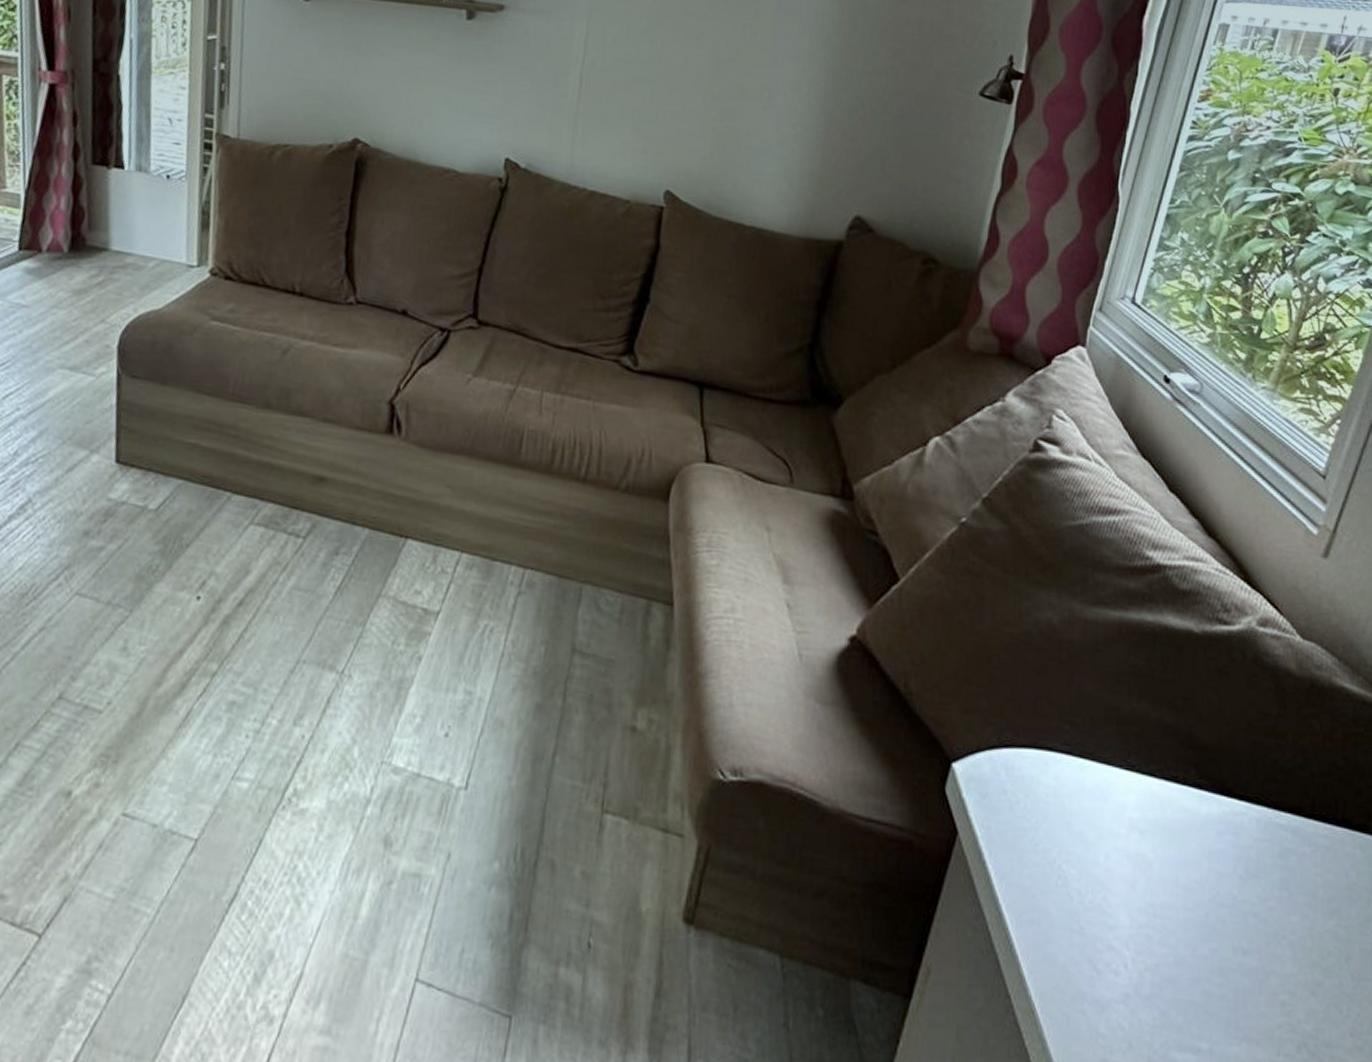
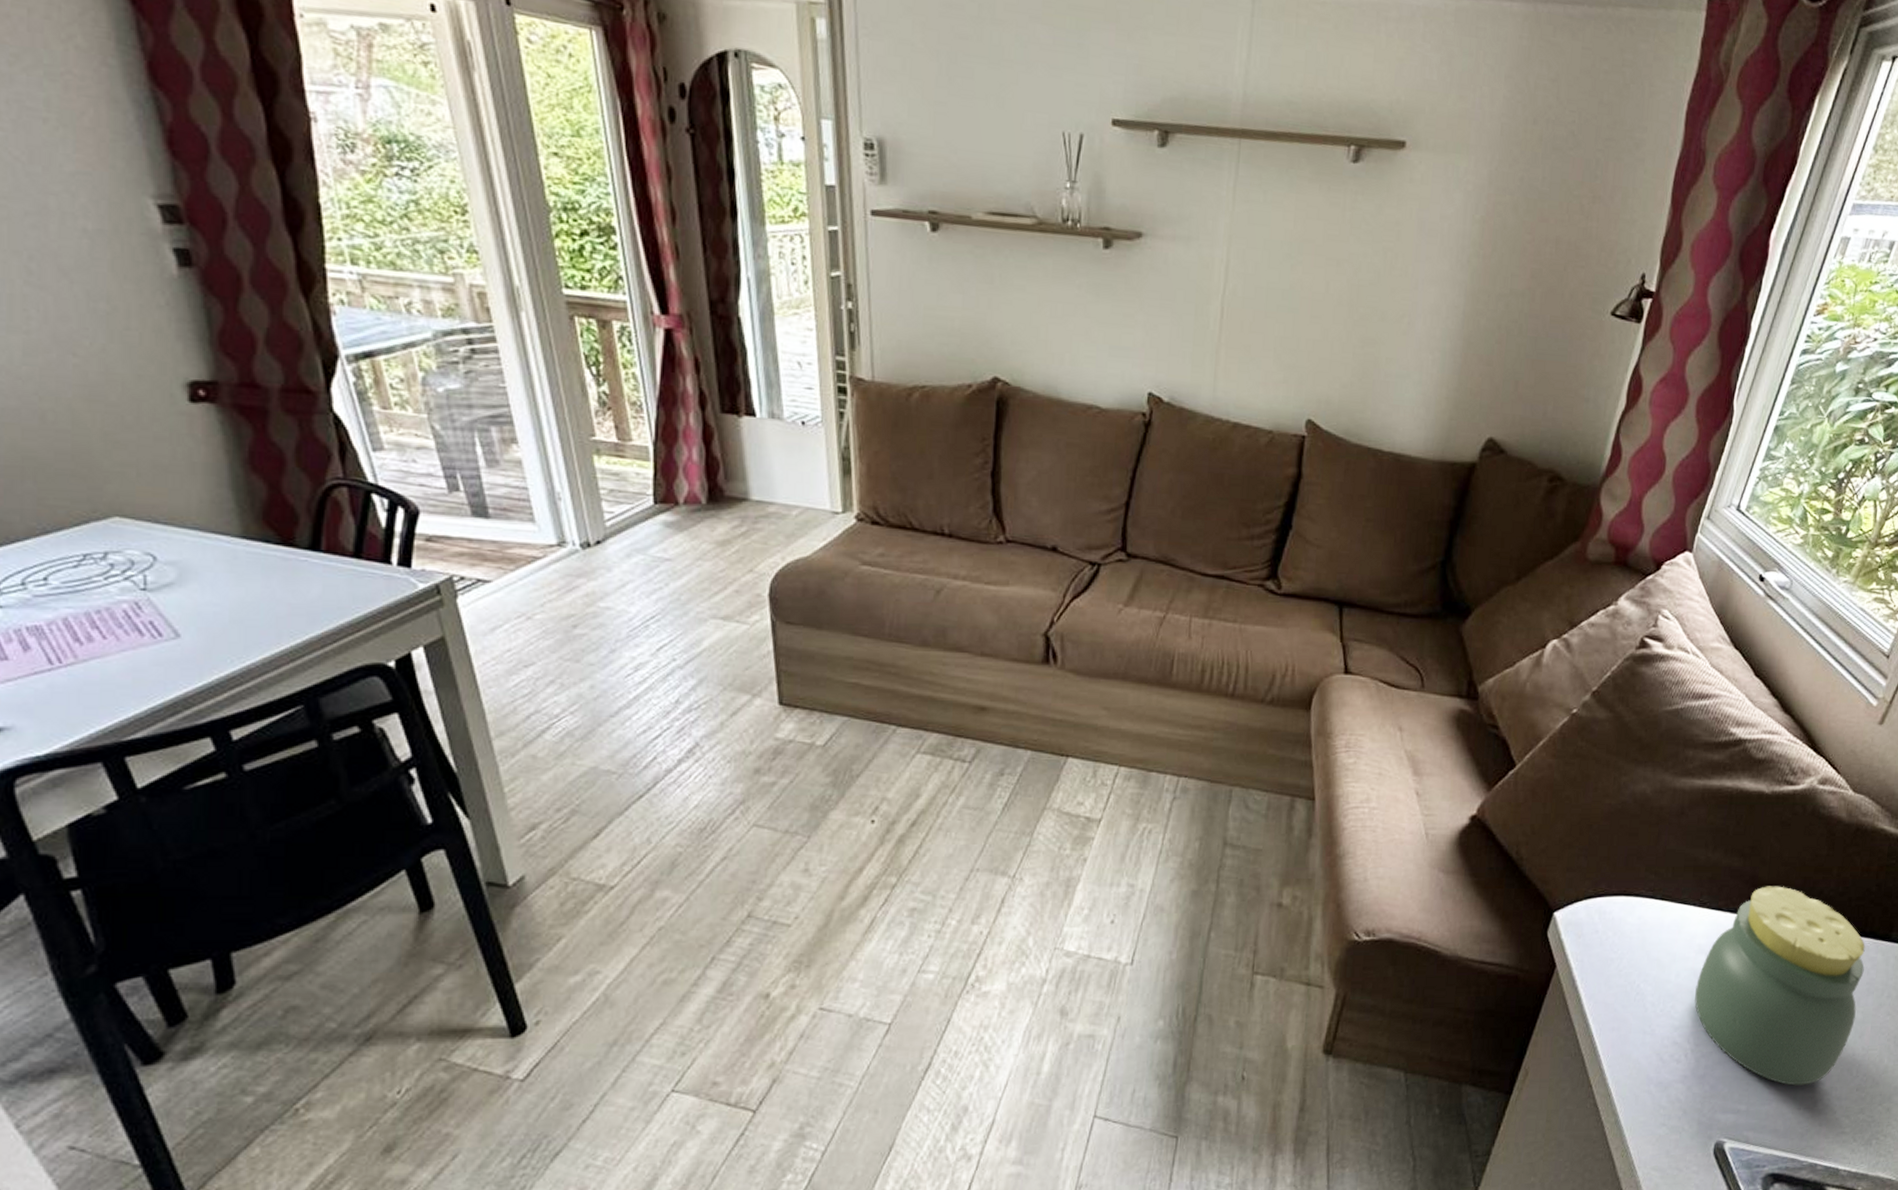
jar: none [1131,749,1341,1022] -> present [1694,886,1865,1086]

